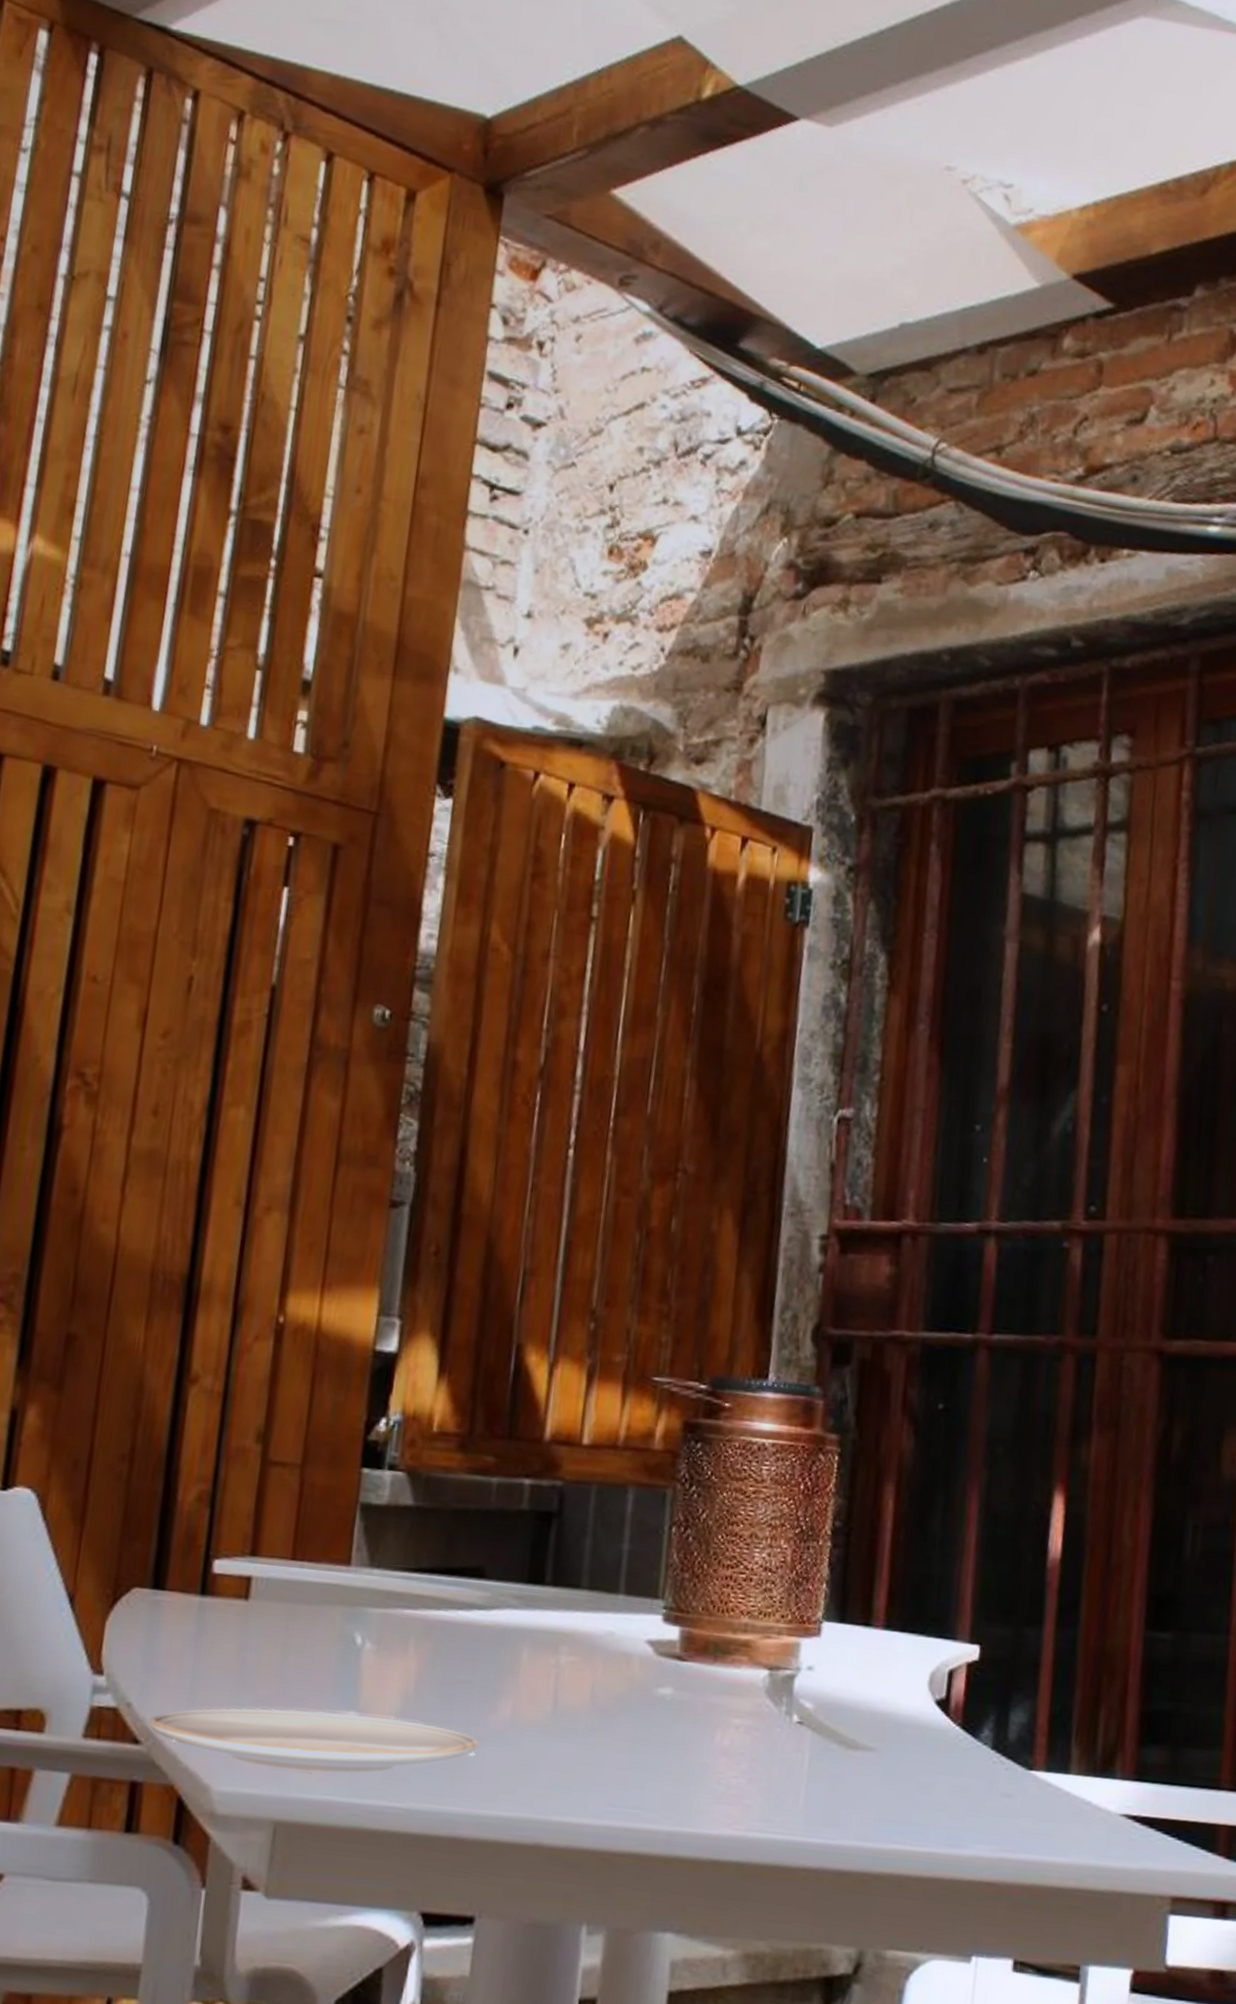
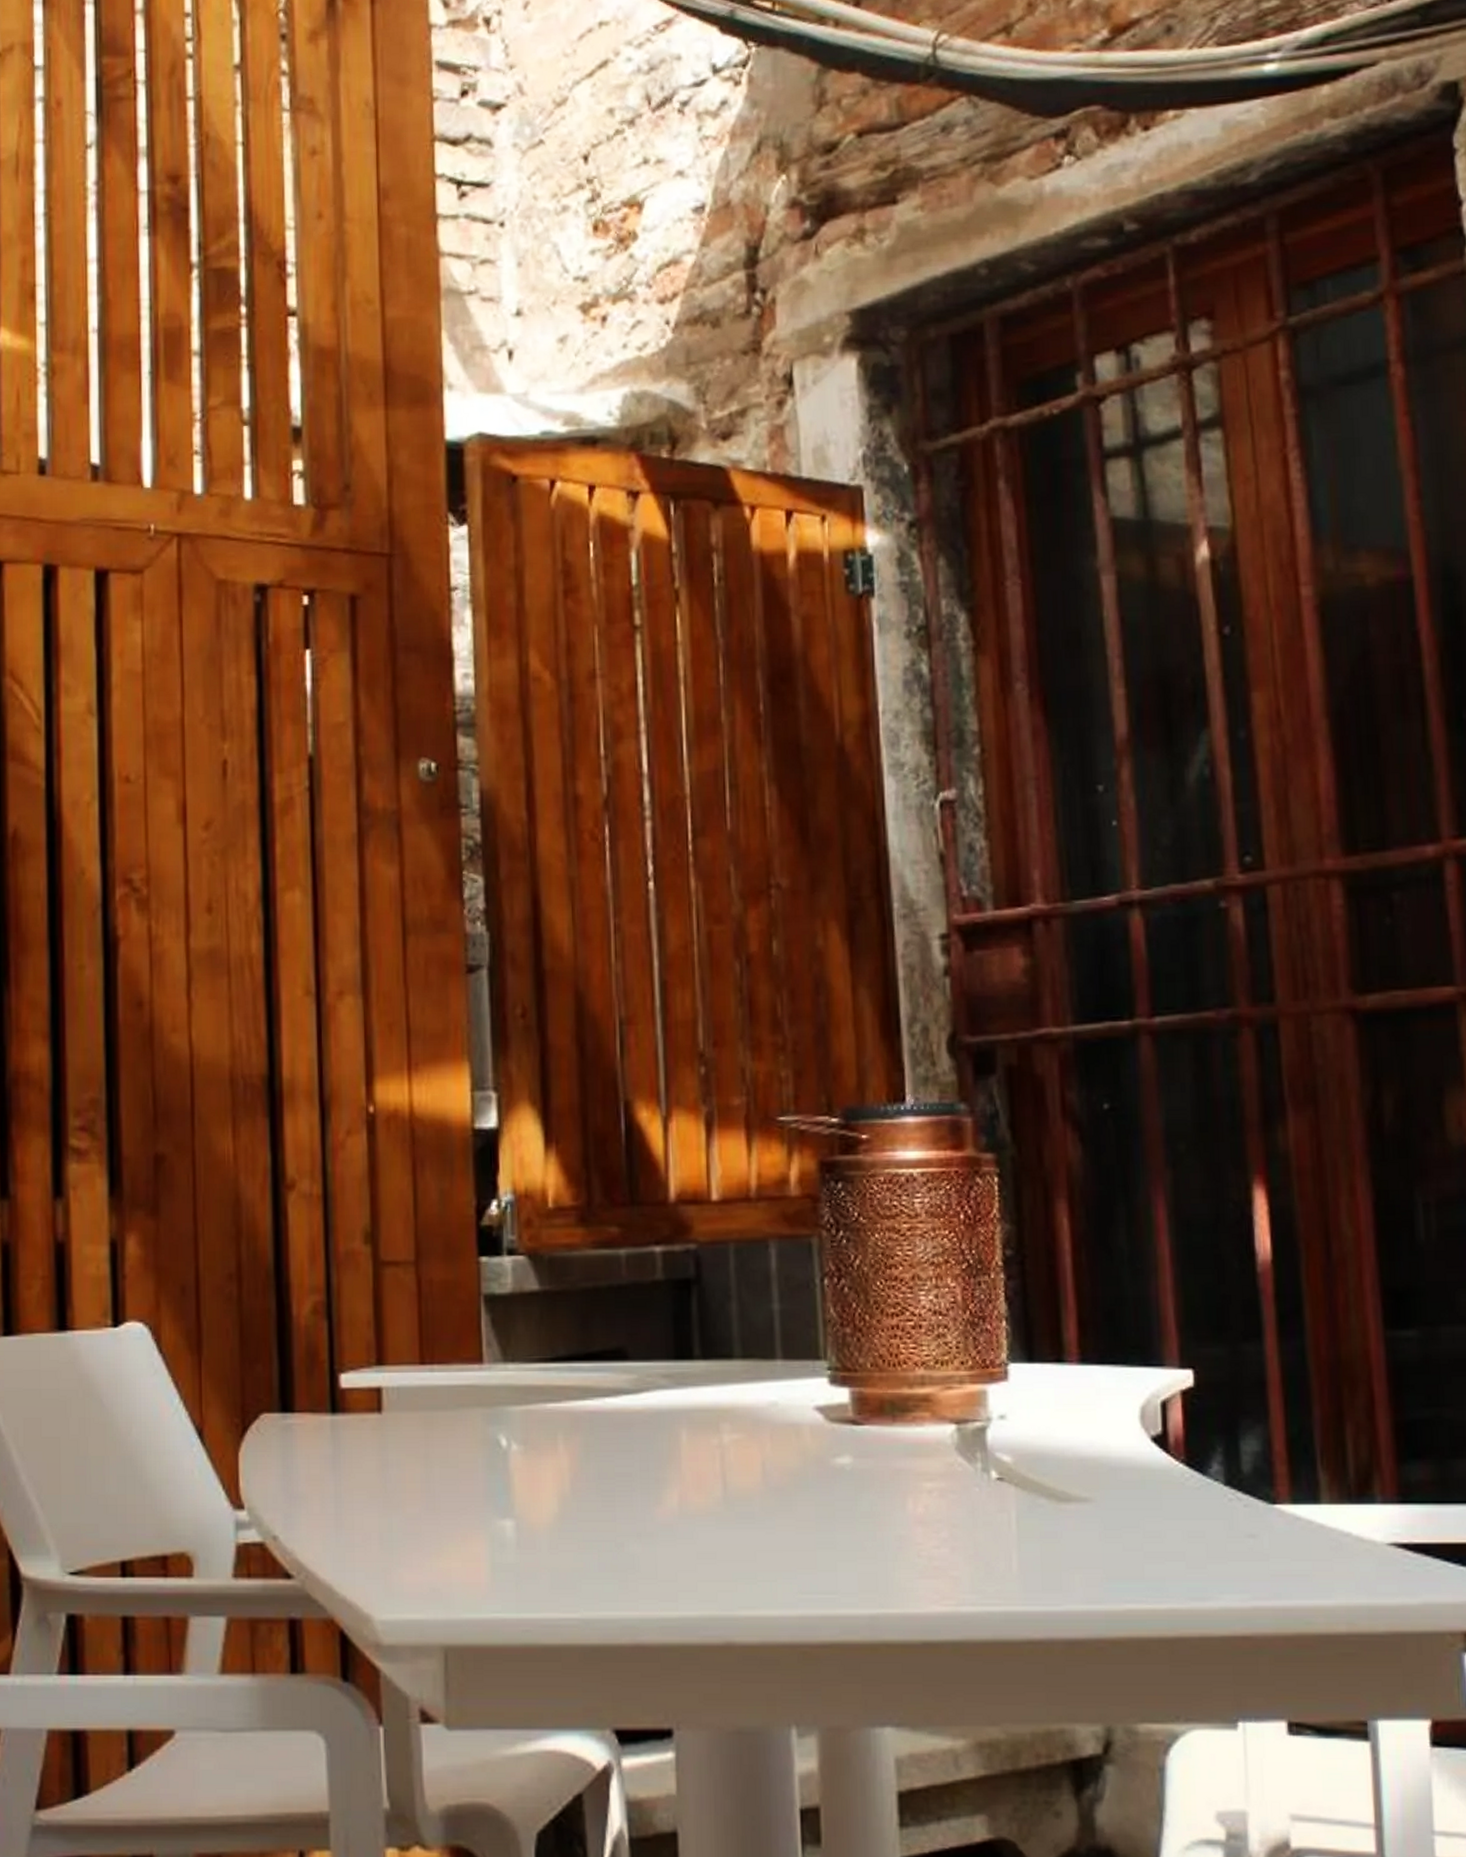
plate: present [149,1707,480,1774] -> none [299,1522,650,1590]

